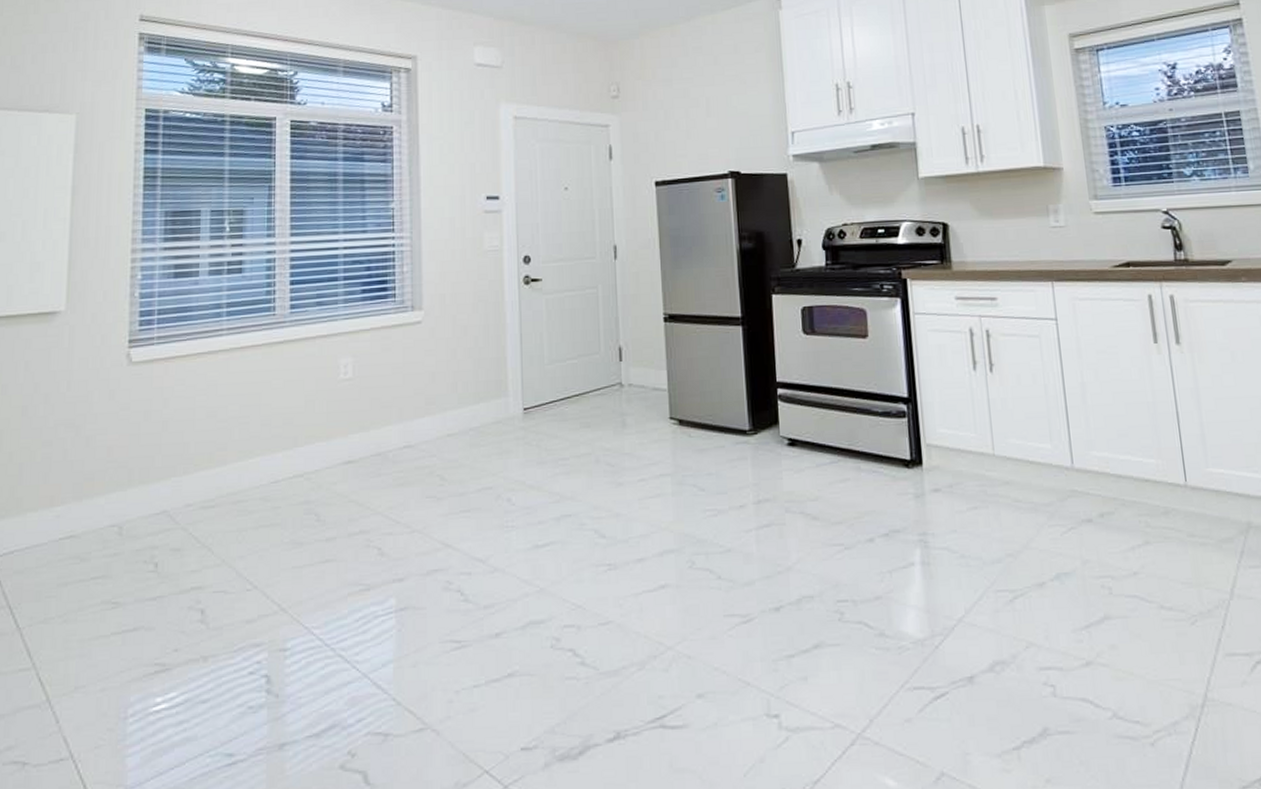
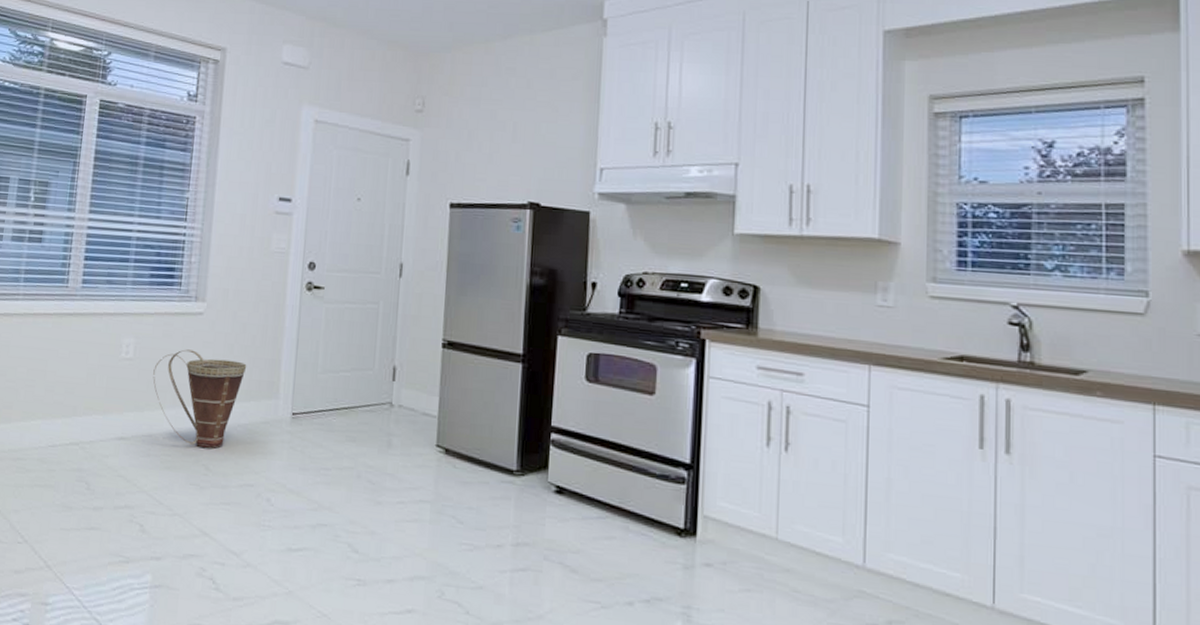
basket: none [376,360,472,459] -> present [153,349,247,449]

